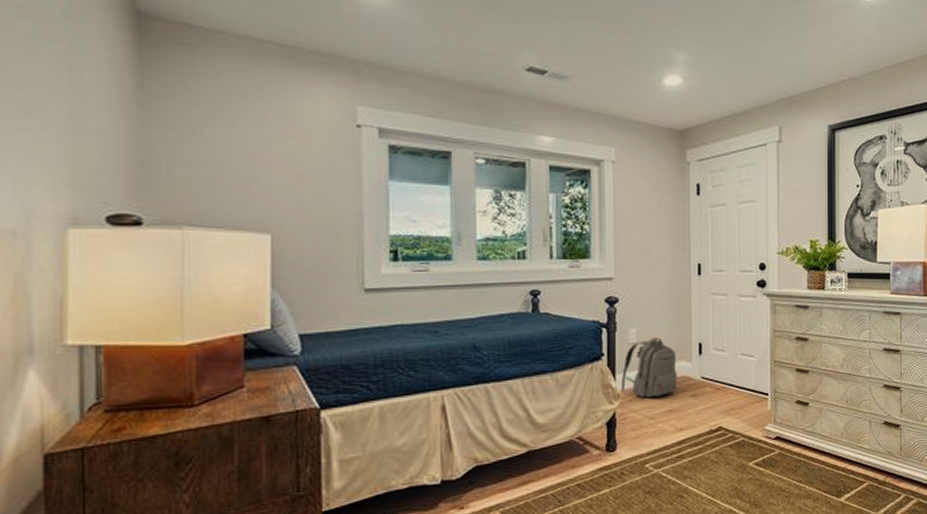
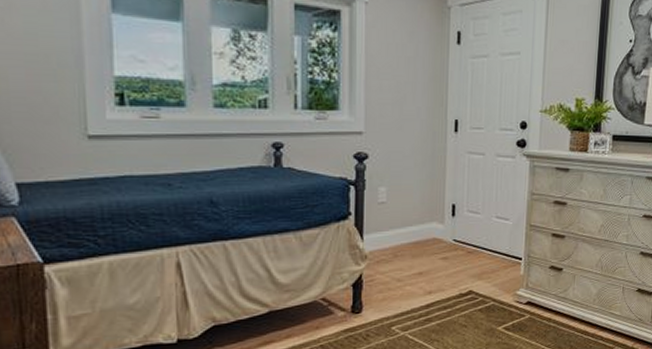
backpack: present [620,337,678,398] -> none [368,197,429,260]

